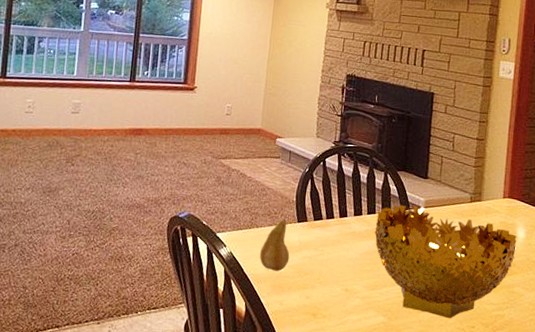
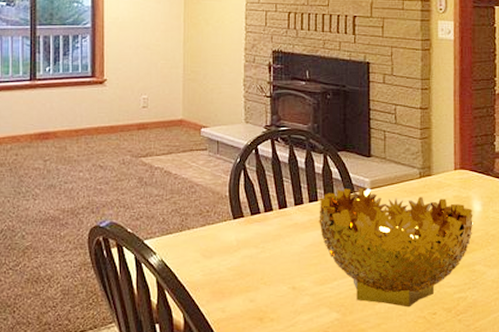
fruit: present [259,219,290,272] -> none [194,217,228,276]

